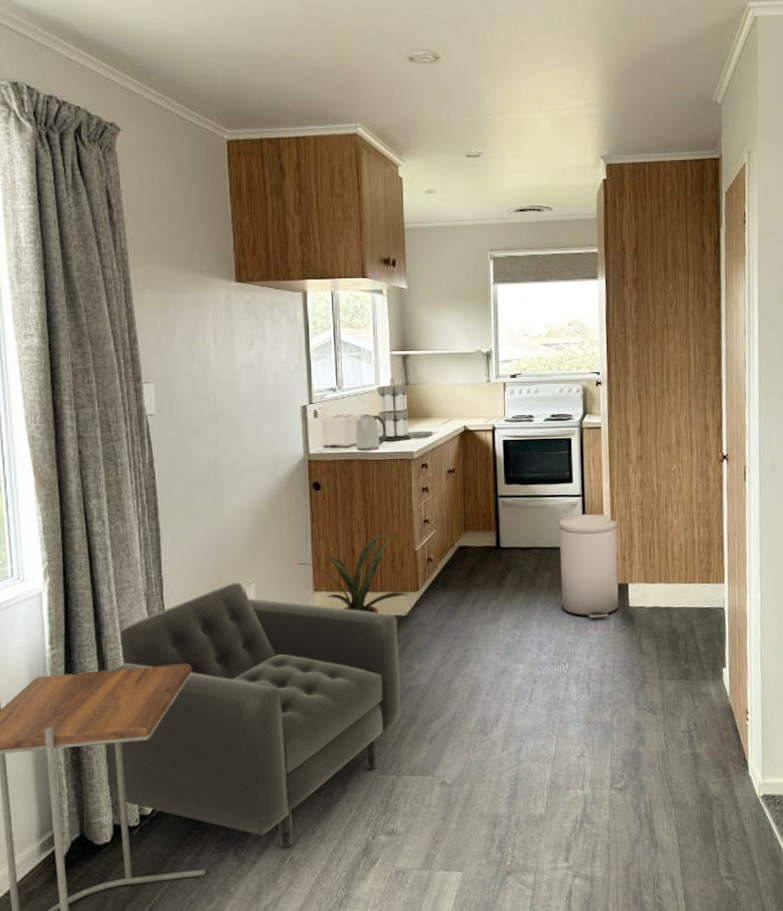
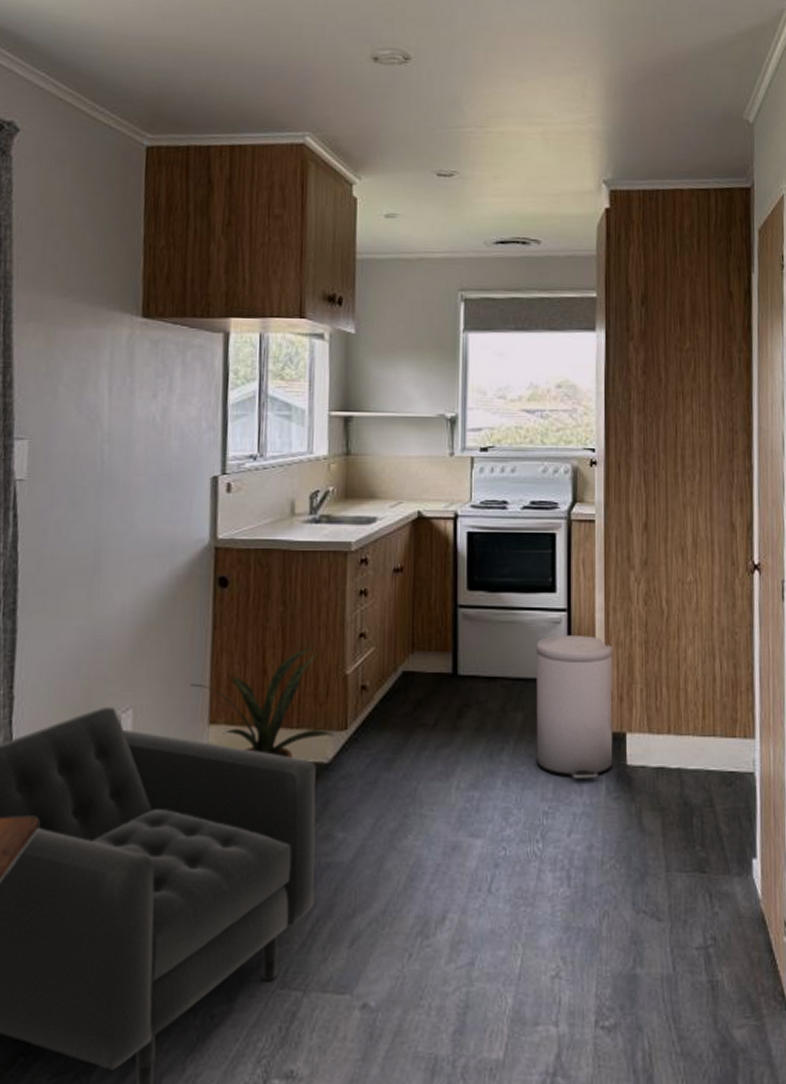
toaster: present [320,413,365,449] -> none [232,488,292,534]
kettle: present [355,413,386,452] -> none [277,490,317,539]
spice rack: present [376,377,411,442] -> none [307,444,349,527]

